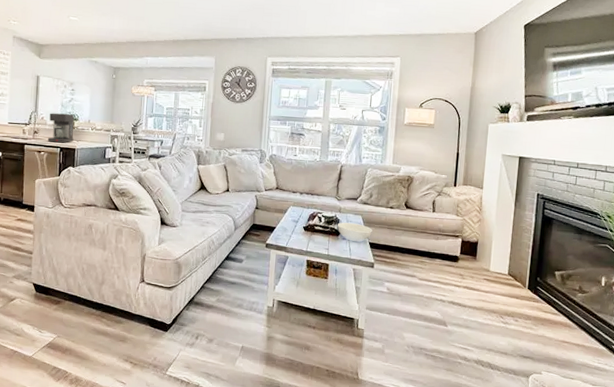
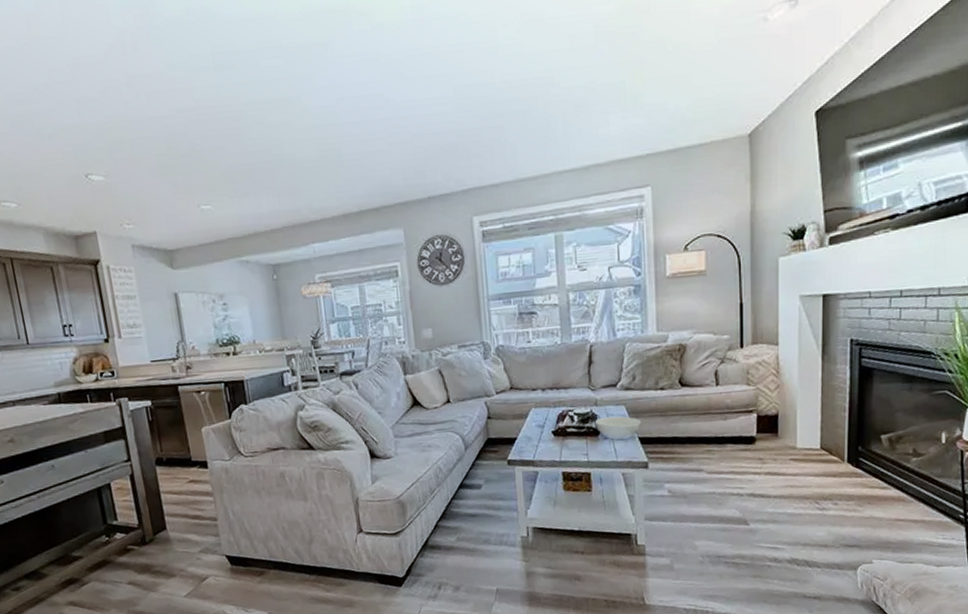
coffee maker: present [47,113,74,143] -> none [201,336,239,378]

